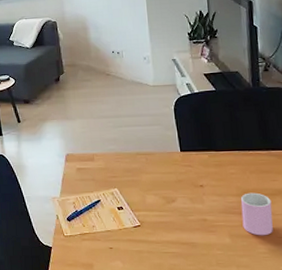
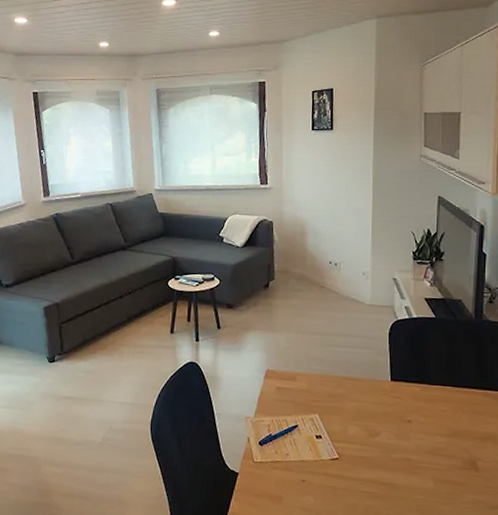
cup: present [240,192,273,236] -> none [449,434,482,484]

